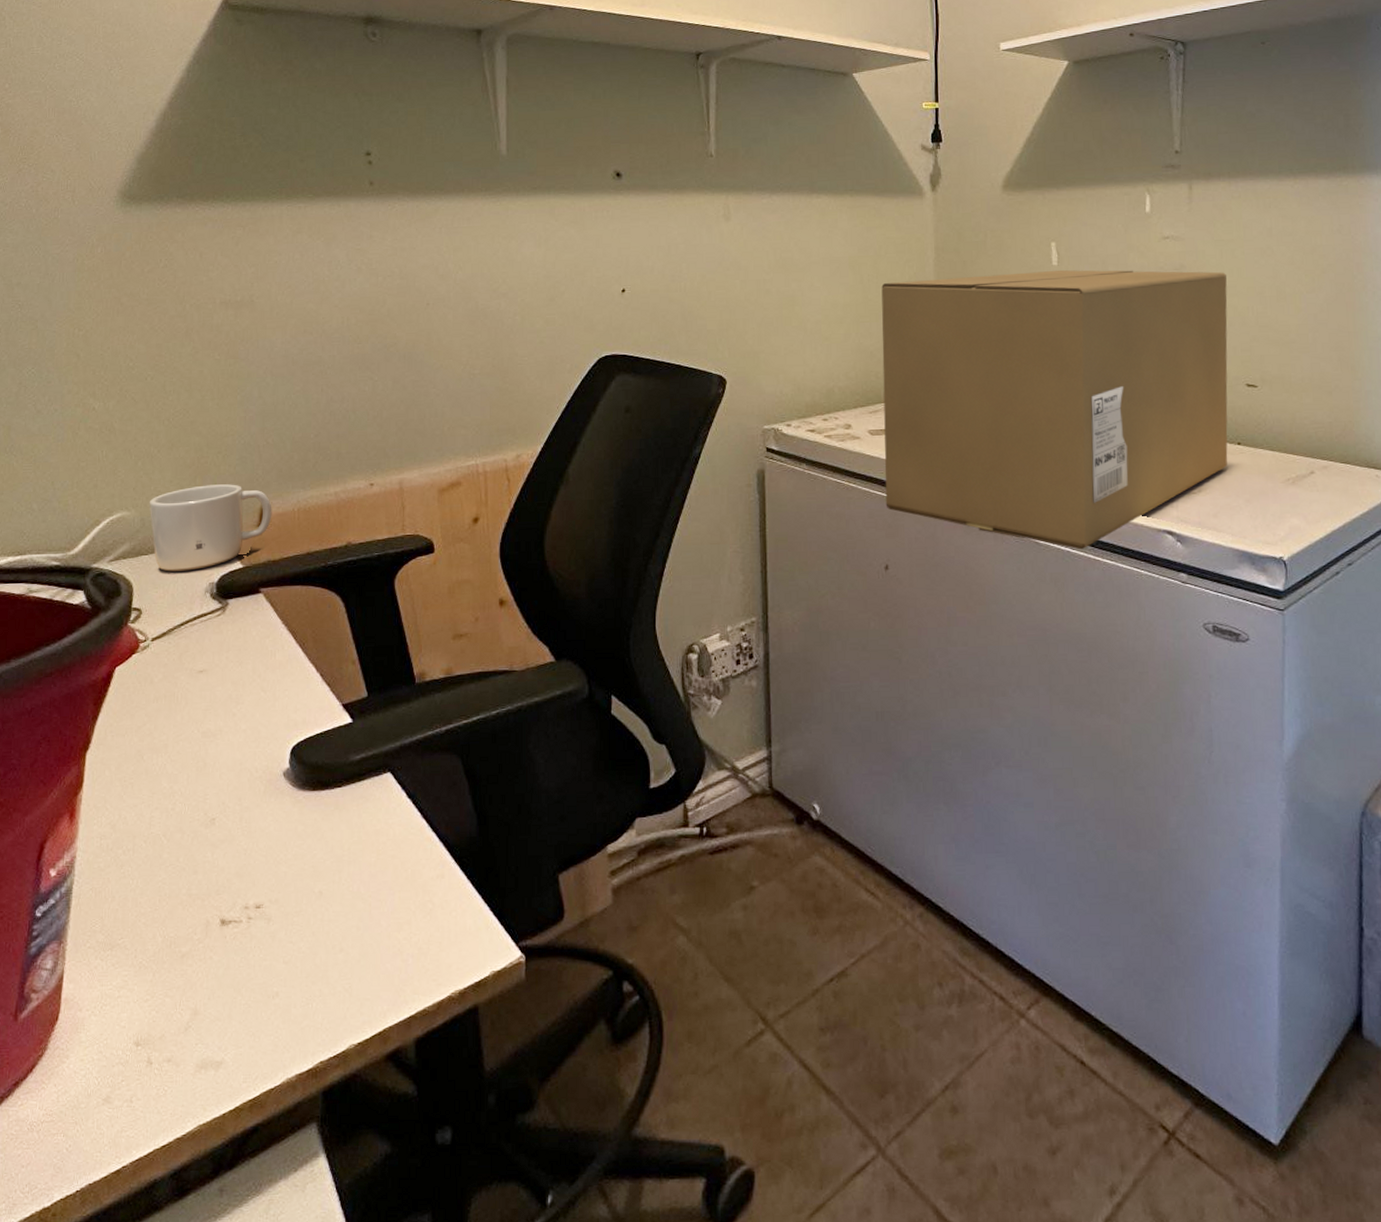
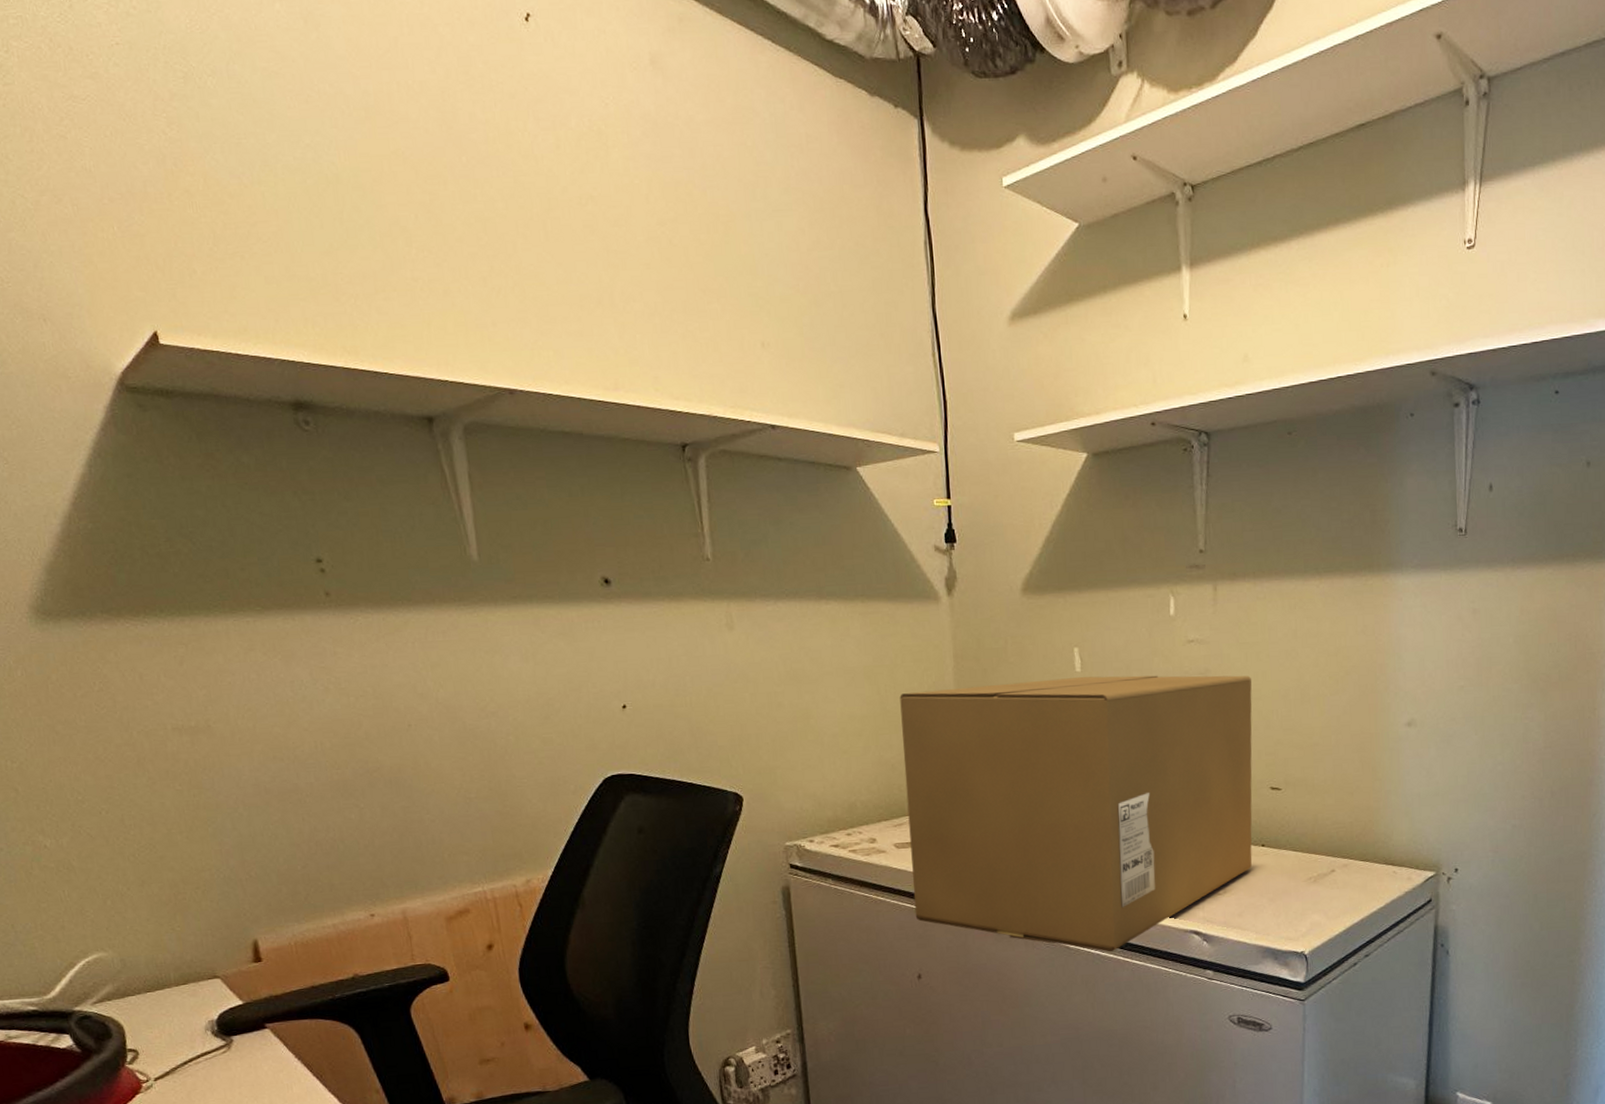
mug: present [149,484,272,572] -> none [126,920,267,1012]

